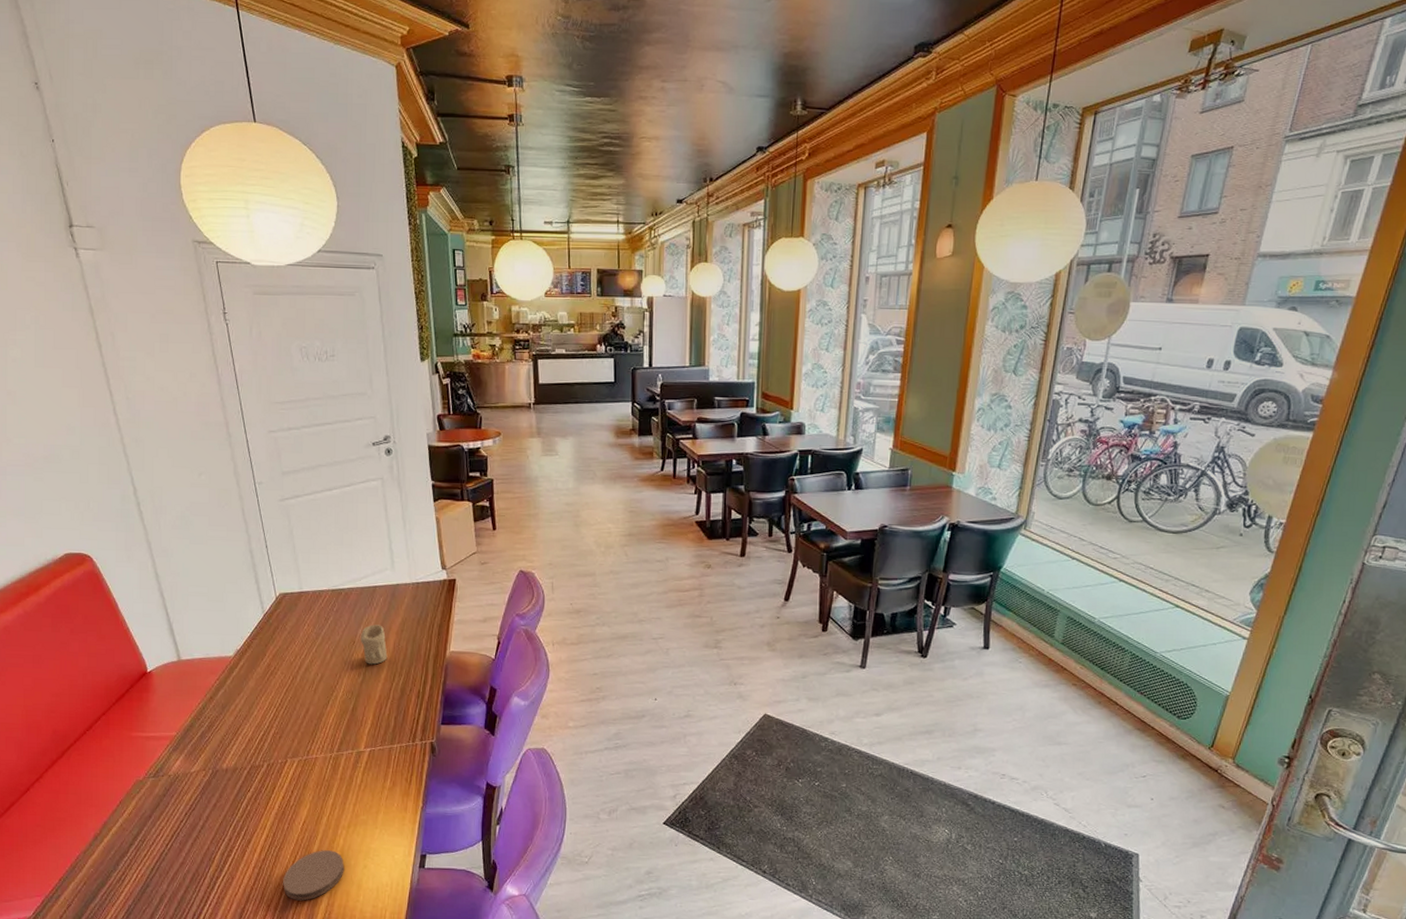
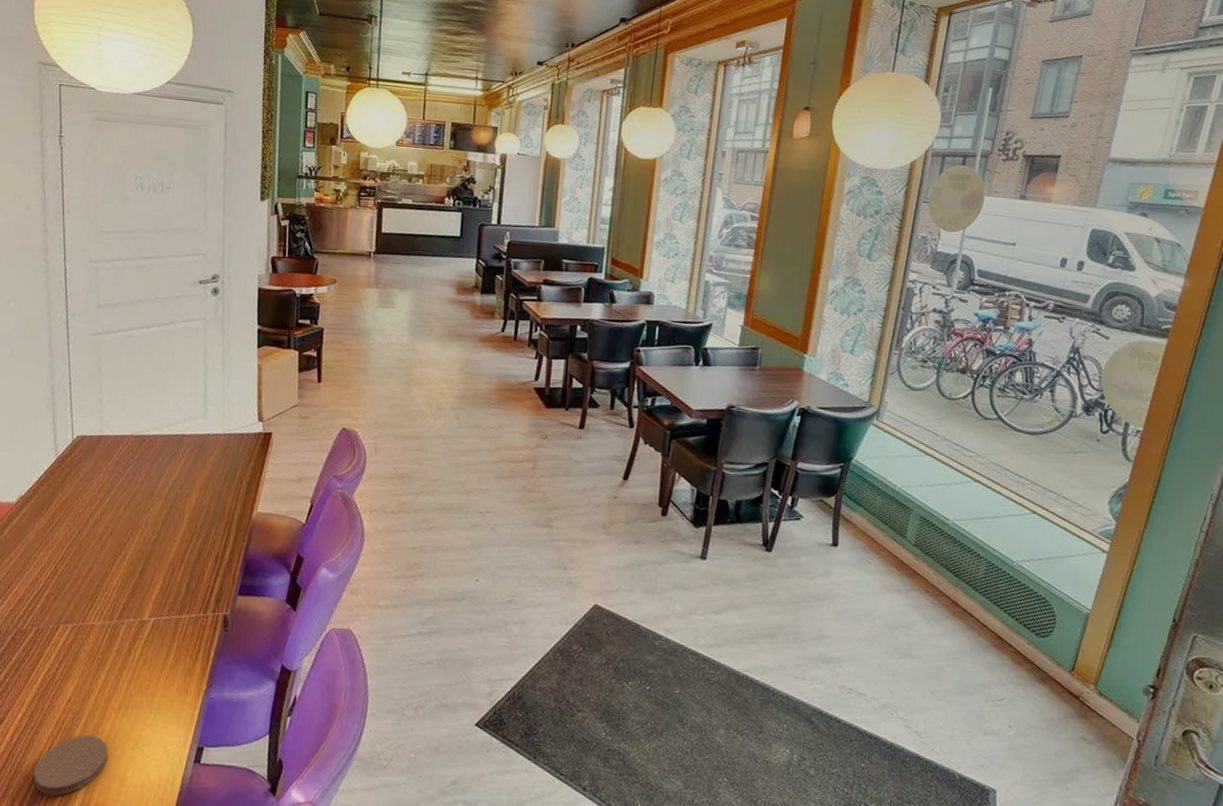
candle: present [360,624,388,665] -> none [159,477,188,522]

